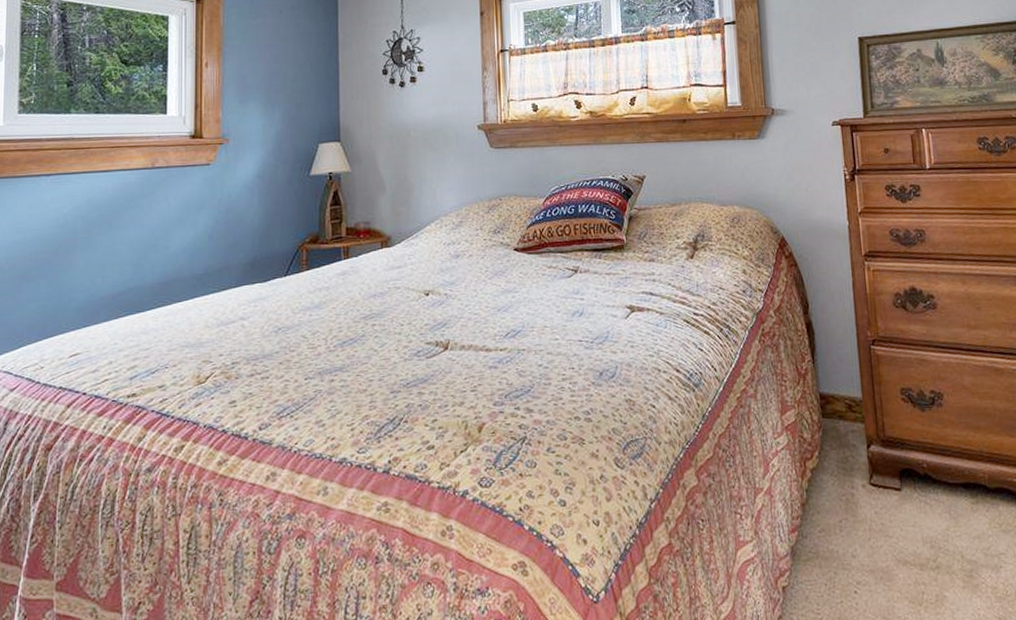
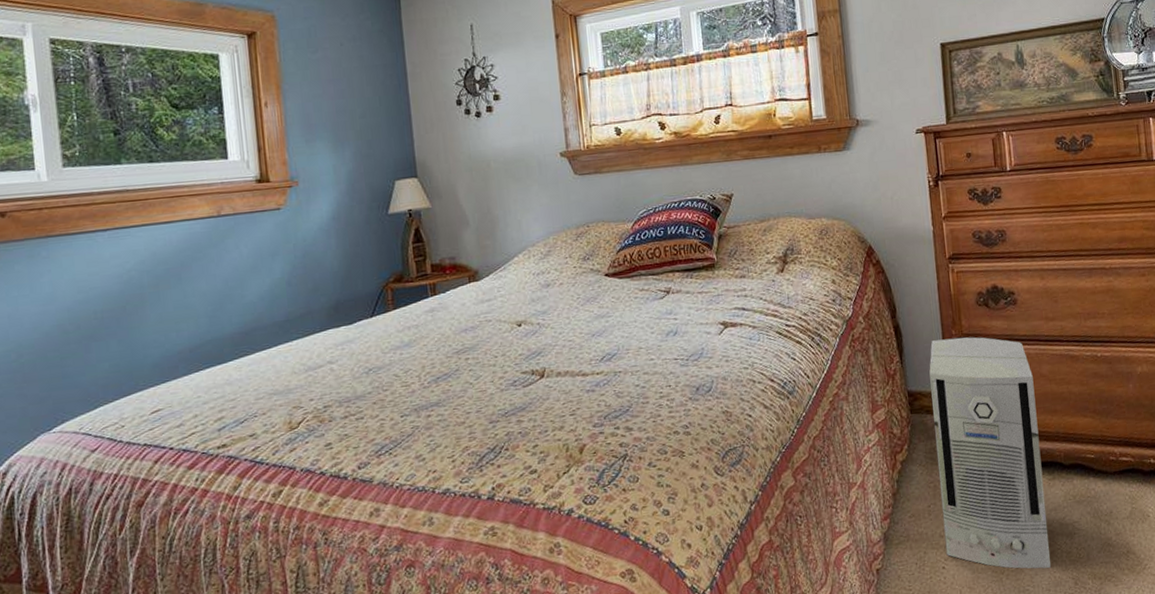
air purifier: none [842,339,975,604] -> present [929,337,1052,569]

